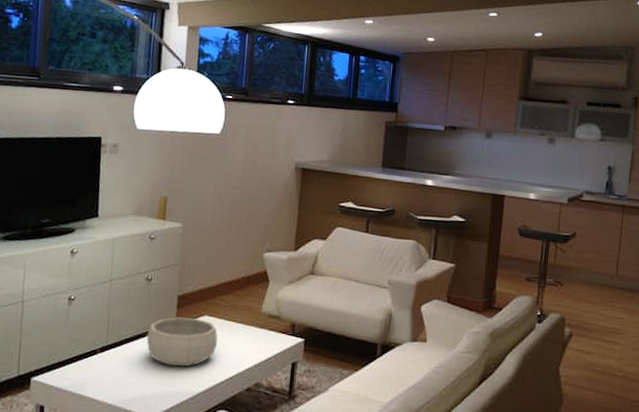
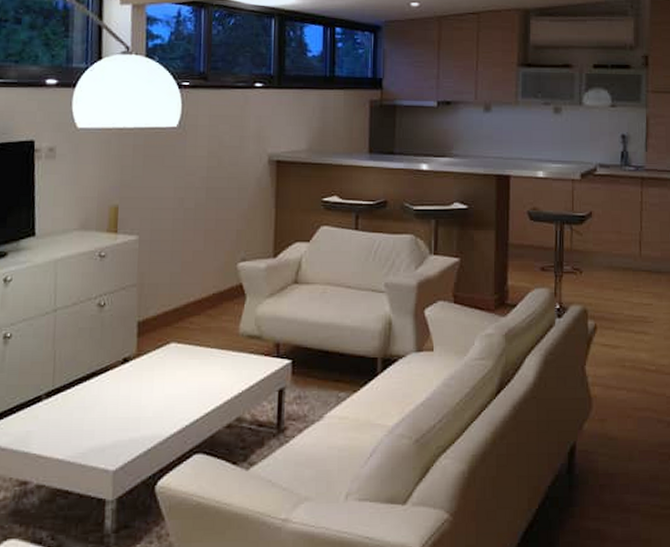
decorative bowl: present [146,316,218,367] -> none [102,346,189,407]

